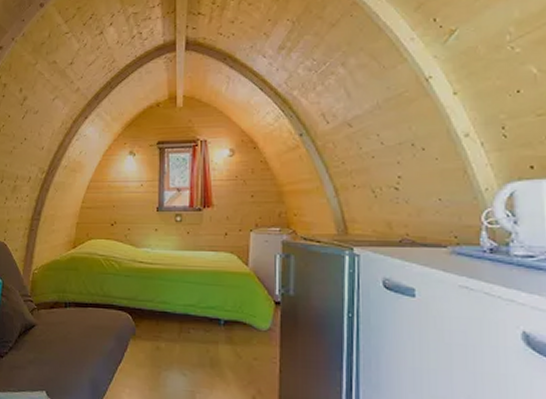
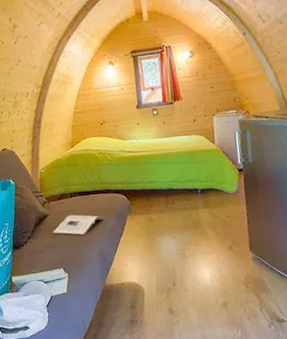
magazine: none [40,328,102,355] -> present [53,214,105,235]

